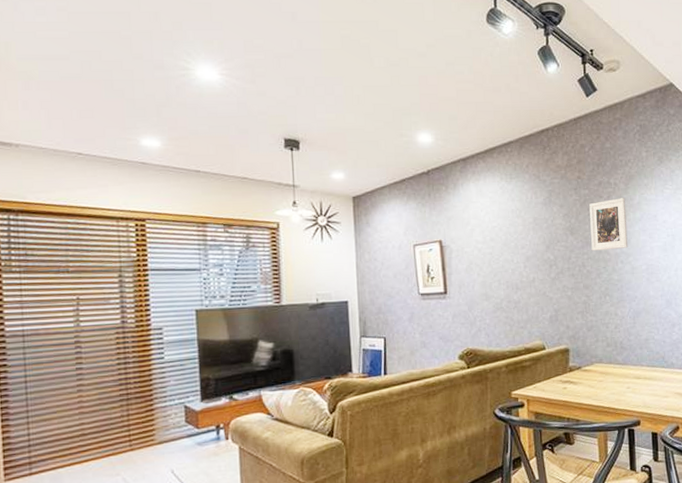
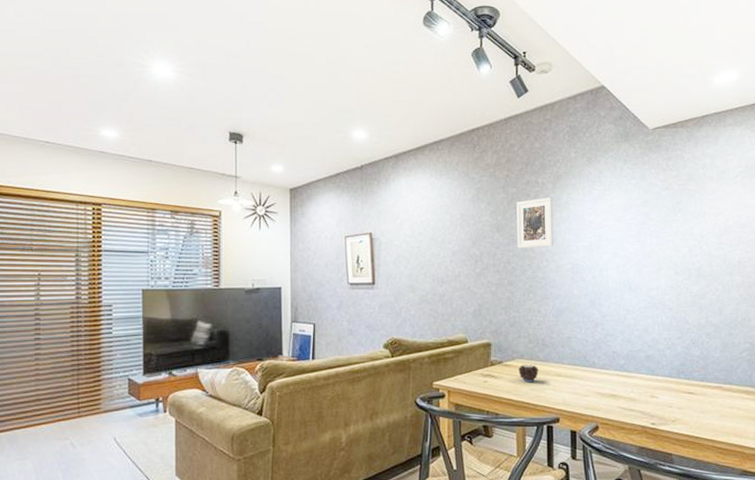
candle: none [597,366,618,386] -> present [518,362,539,382]

